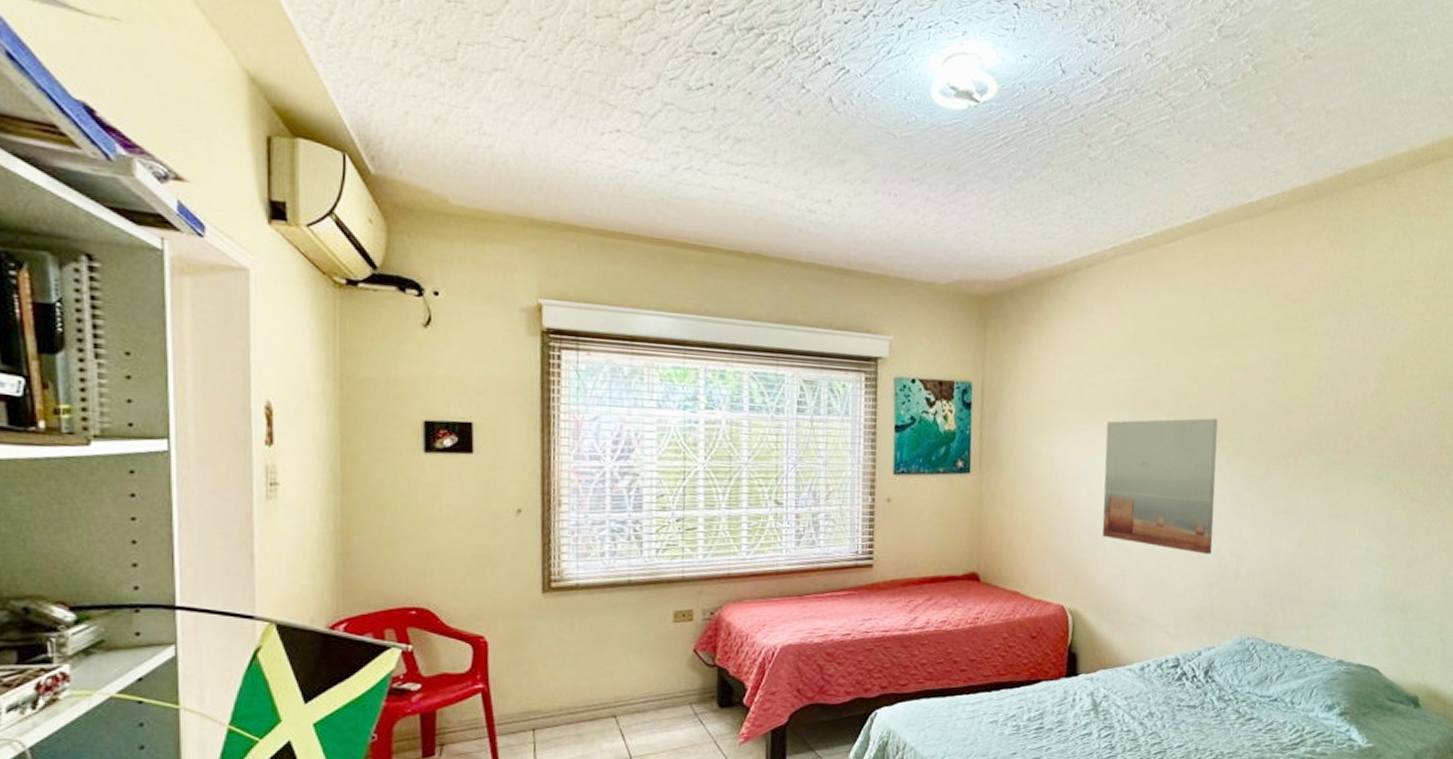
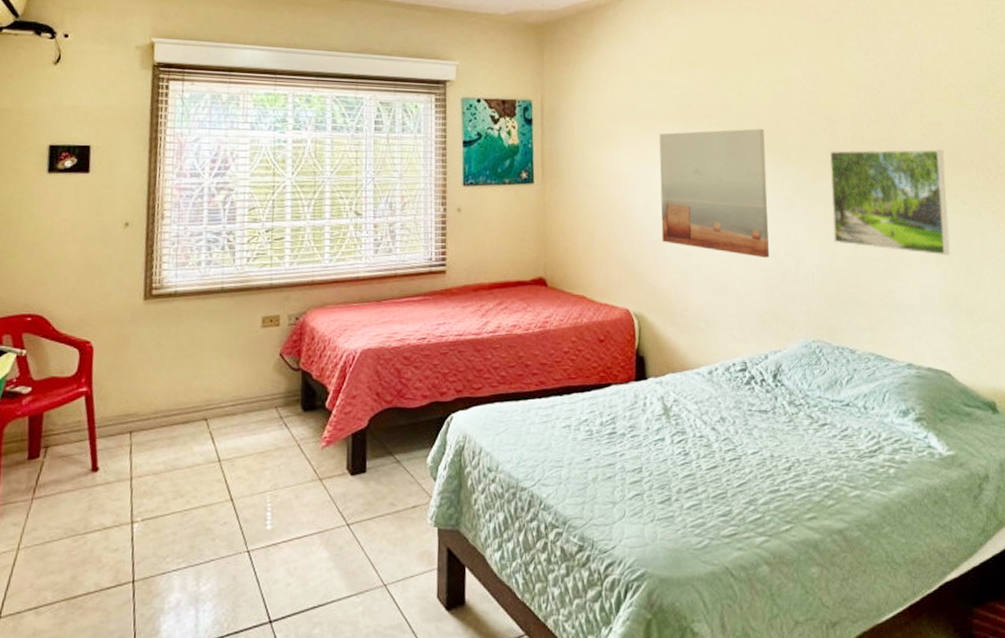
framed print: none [1278,442,1400,554] -> present [829,149,950,256]

